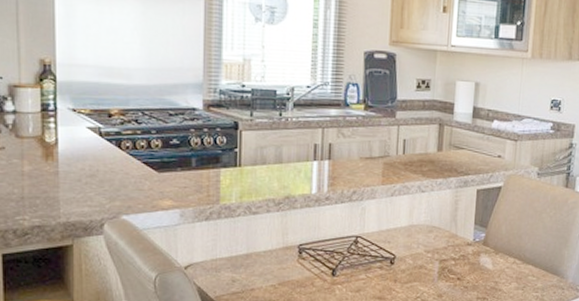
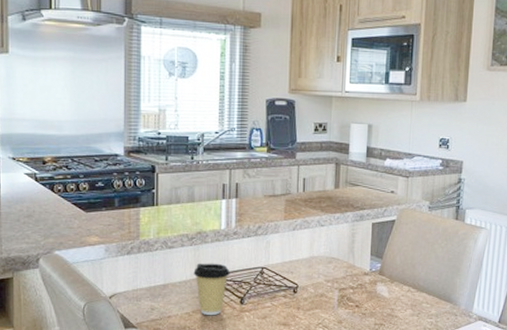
coffee cup: none [280,230,321,289] -> present [193,263,230,316]

